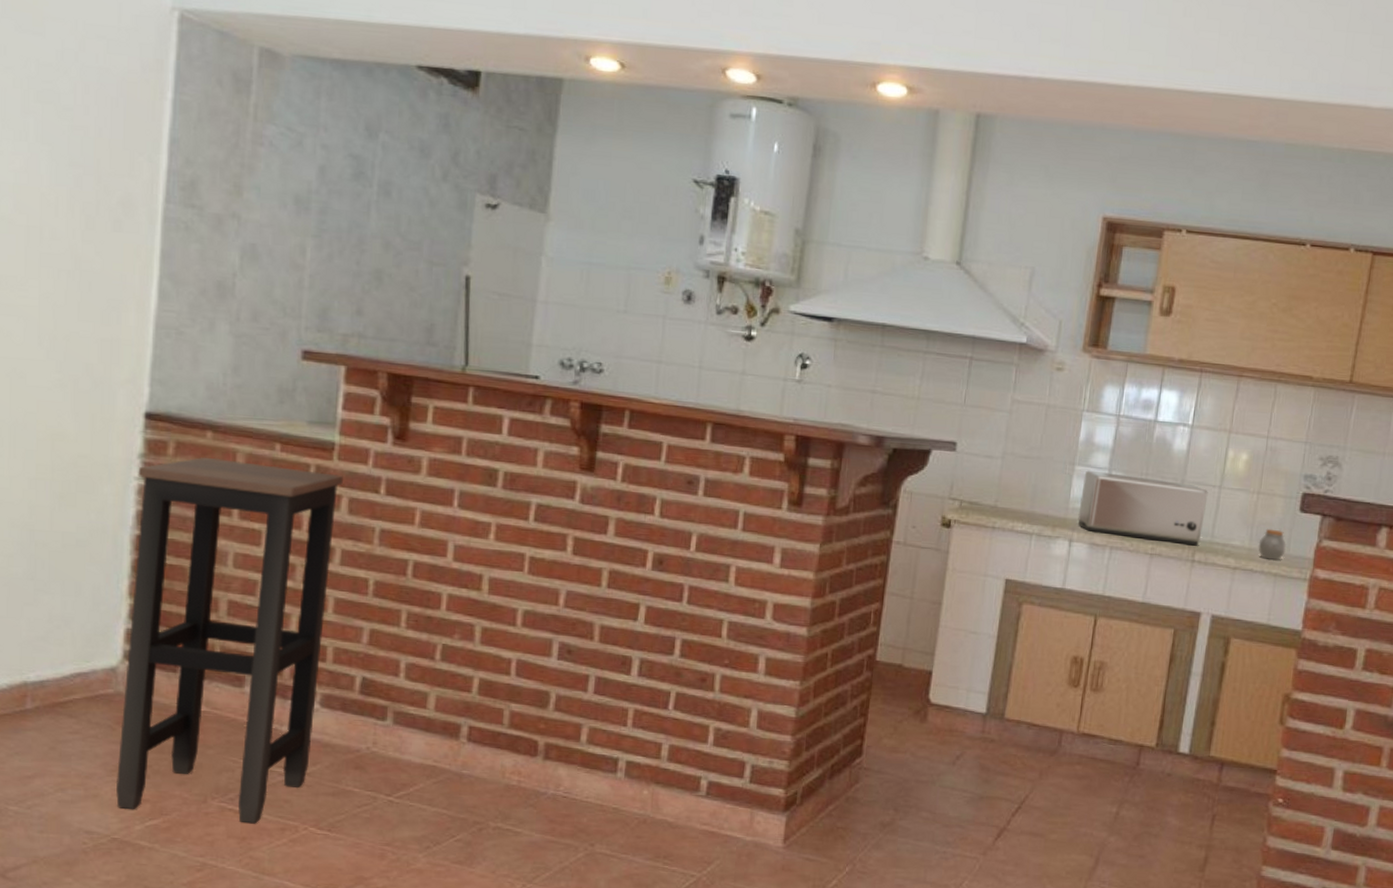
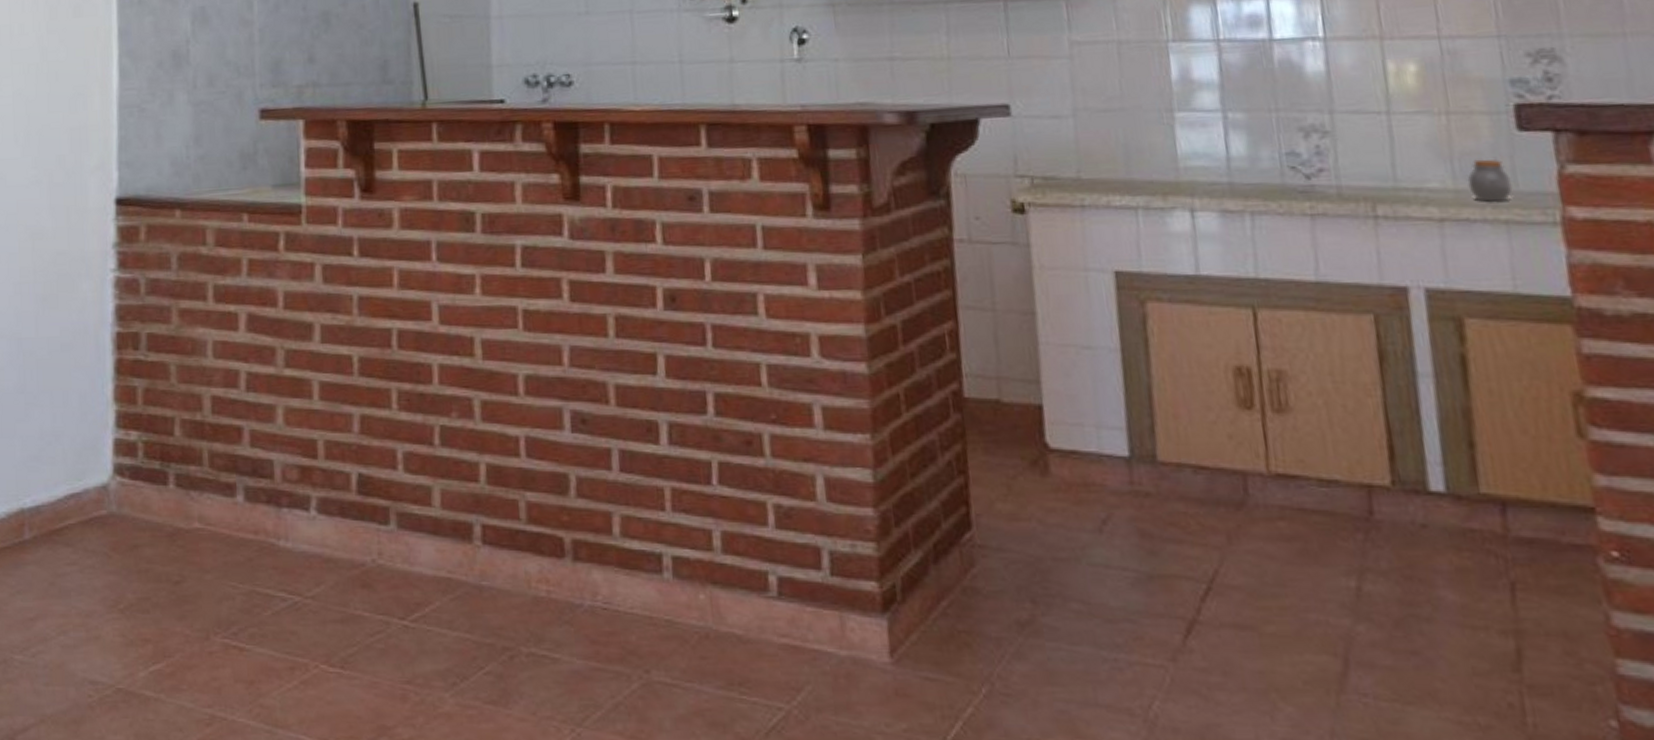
bar stool: present [116,457,344,824] -> none [113,237,315,663]
toaster: present [1078,470,1208,547] -> none [1190,114,1379,198]

